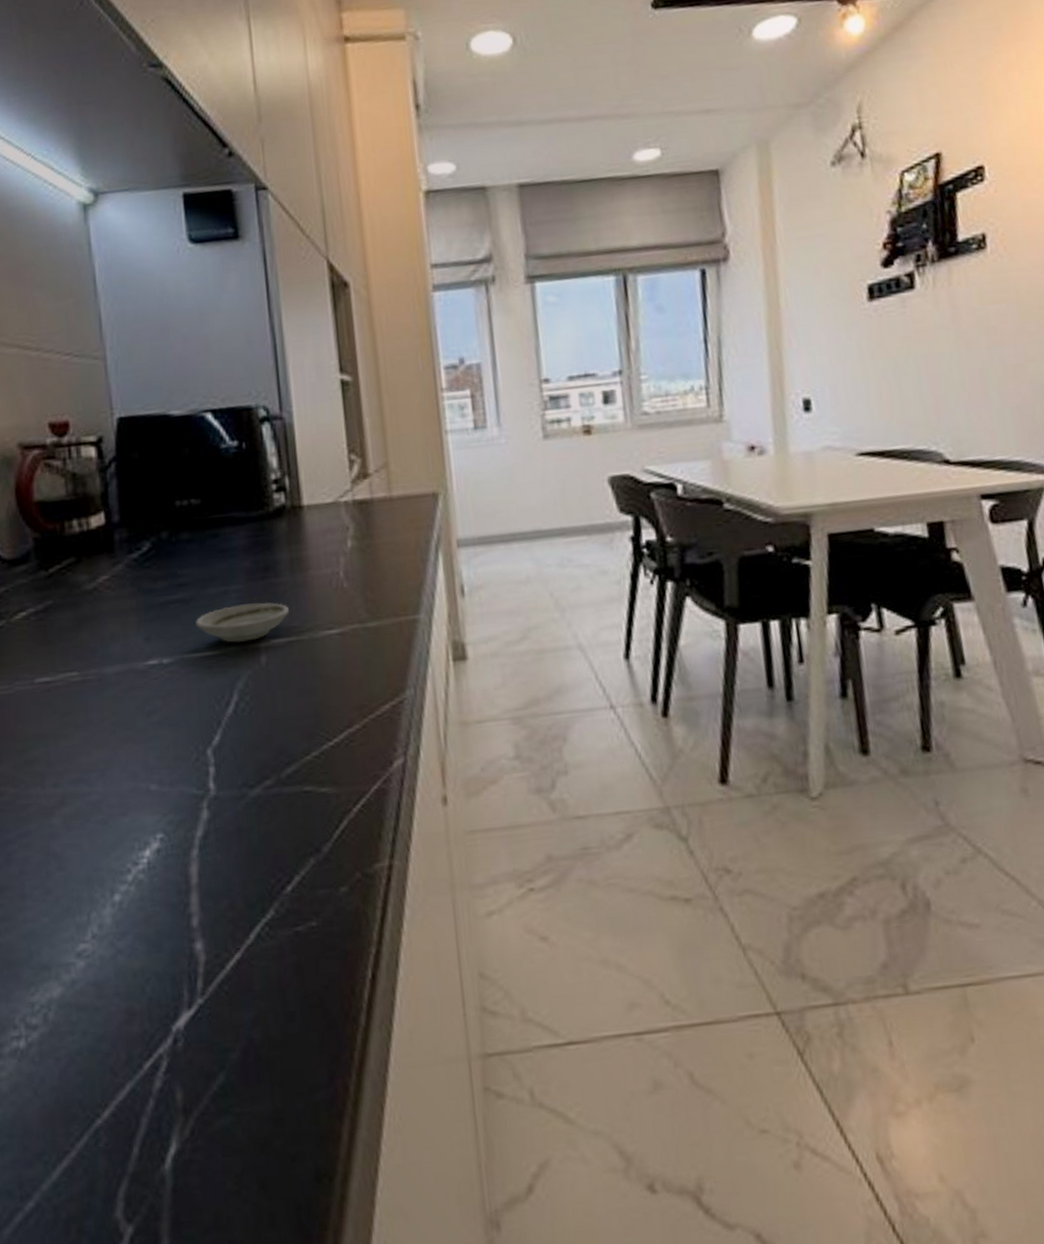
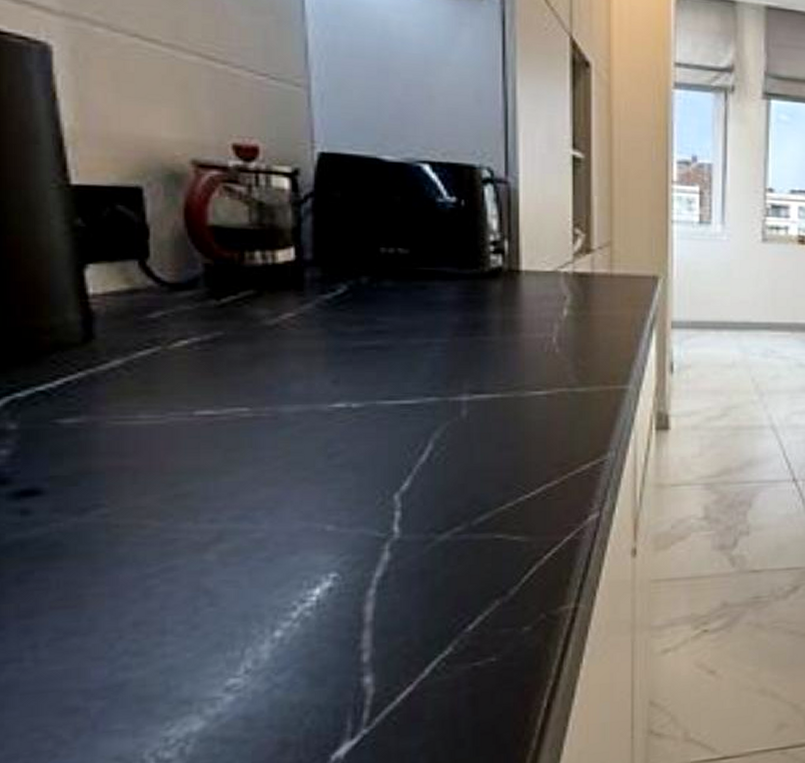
saucer: present [196,602,289,643] -> none [393,358,496,394]

